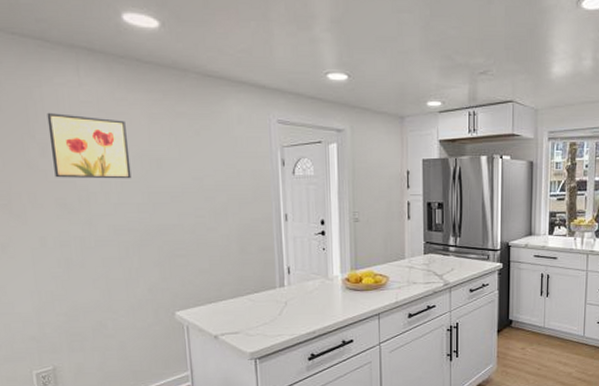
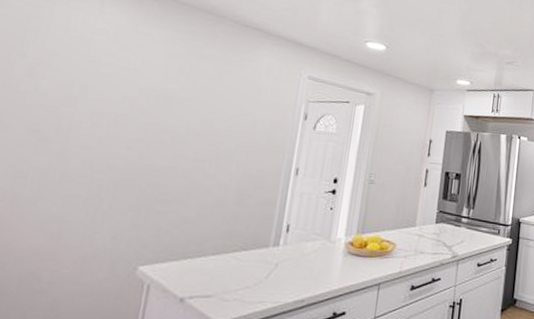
wall art: present [47,113,132,179] -> none [35,34,141,113]

